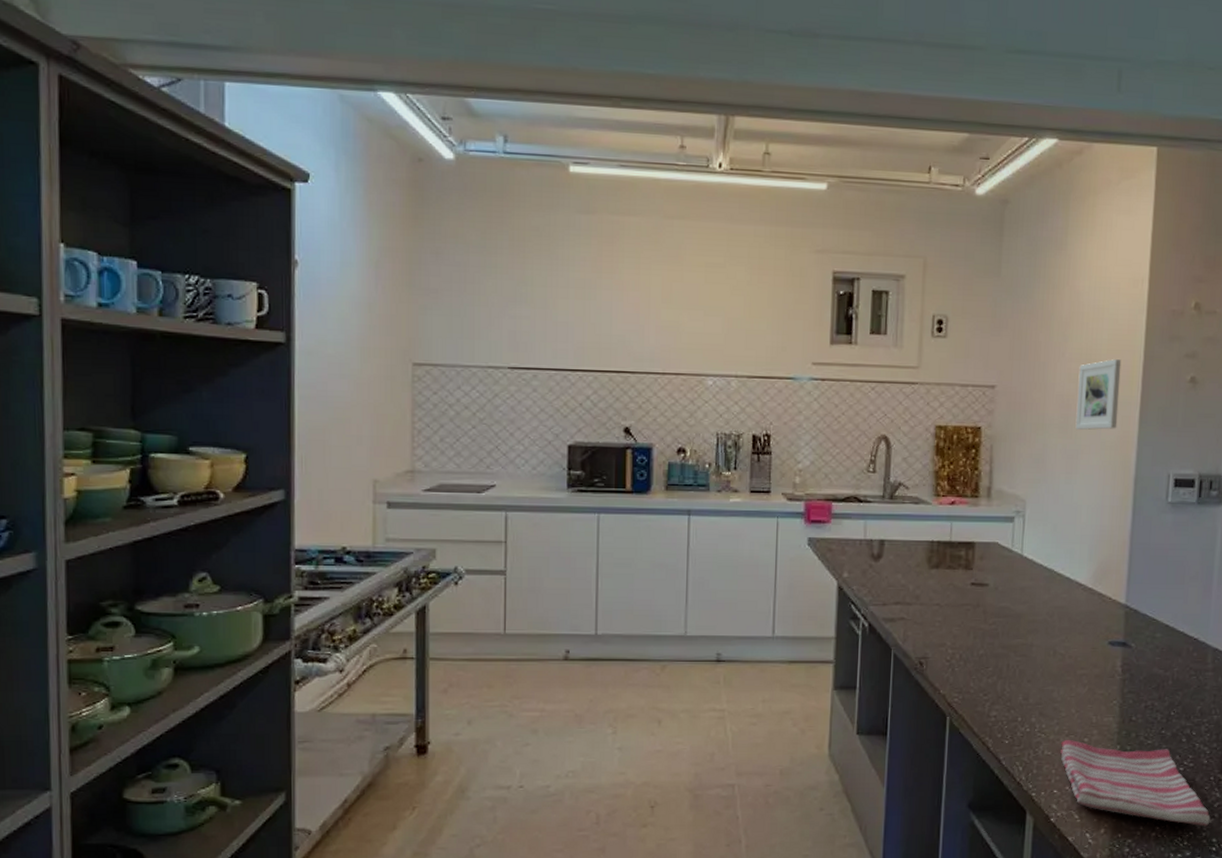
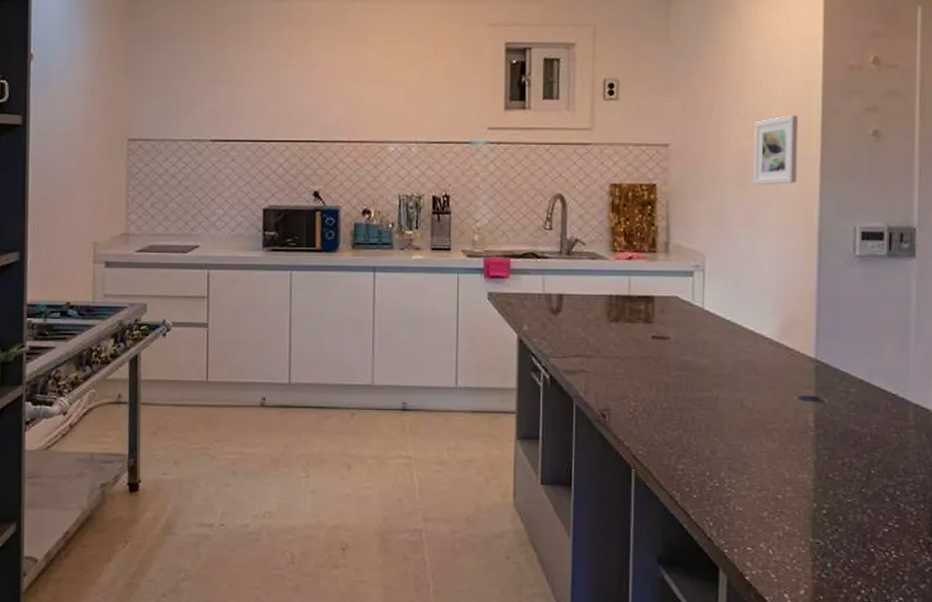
dish towel: present [1060,739,1211,827] -> none [753,495,922,592]

